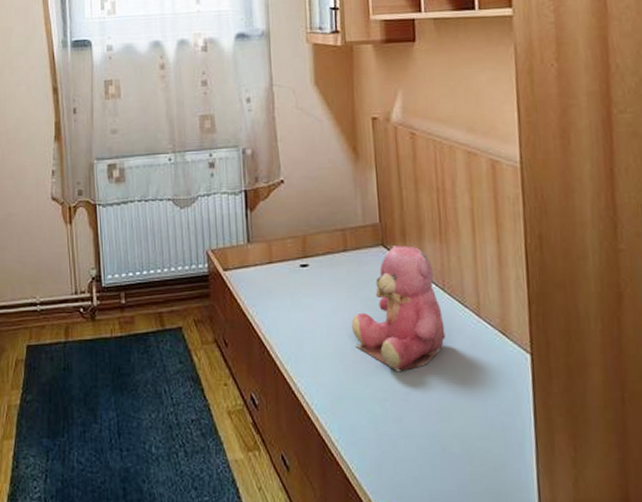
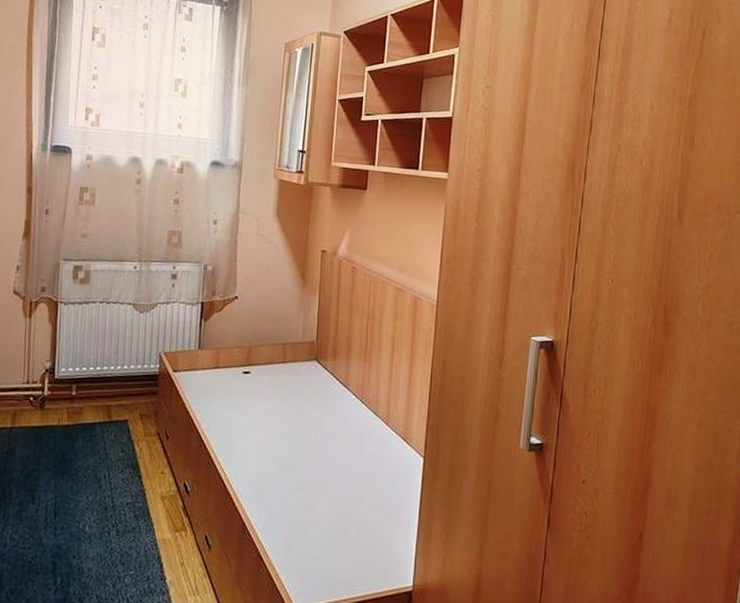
teddy bear: present [352,244,446,373] -> none [281,360,359,468]

